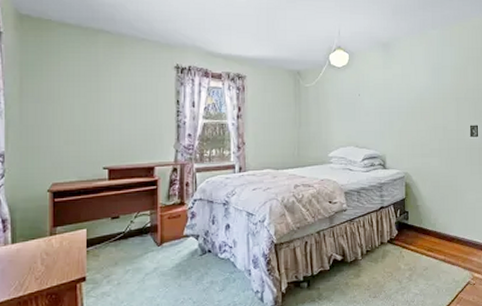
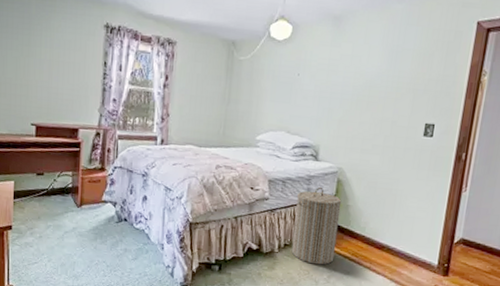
laundry hamper: none [372,192,413,266] -> present [291,186,342,265]

